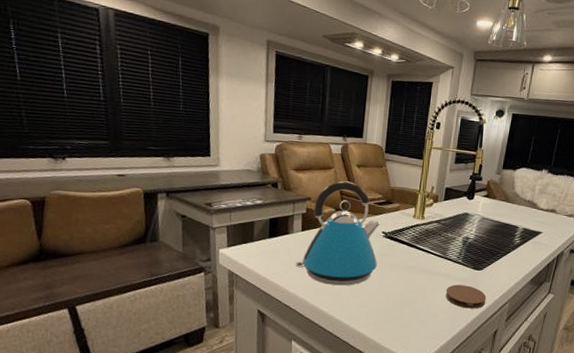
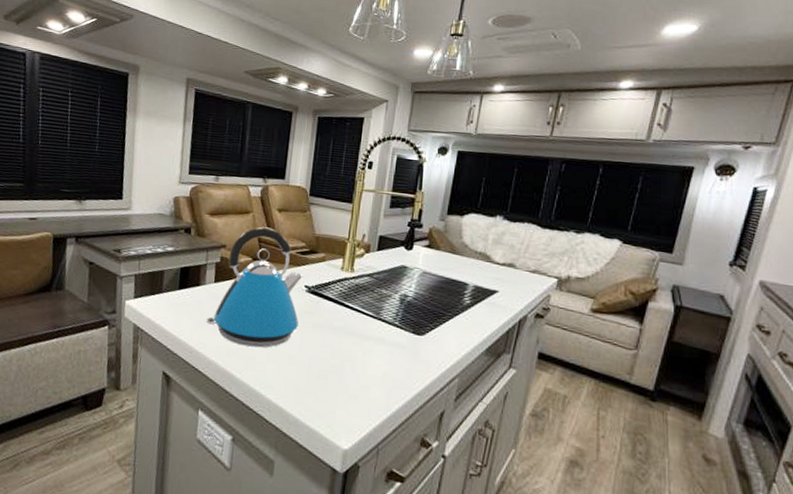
coaster: present [445,284,487,309] -> none [379,351,430,384]

